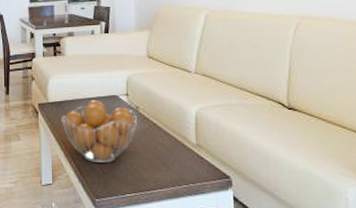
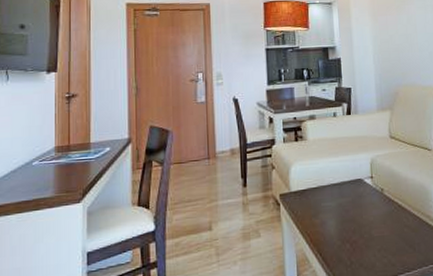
fruit basket: present [61,100,137,164] -> none [305,185,383,253]

